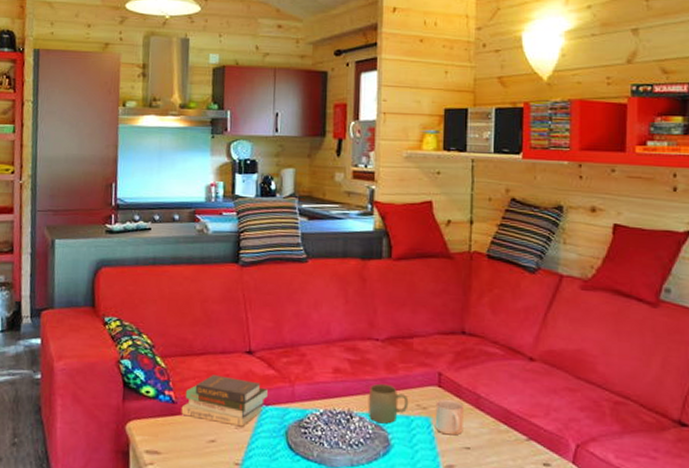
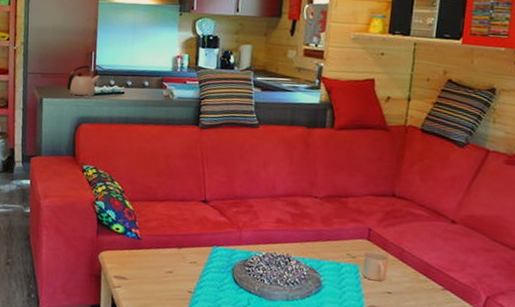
kettle: none [83,198,122,236] -> present [66,64,100,97]
books: present [181,375,268,427] -> none [144,218,219,262]
mug: present [368,383,409,424] -> none [304,234,341,268]

